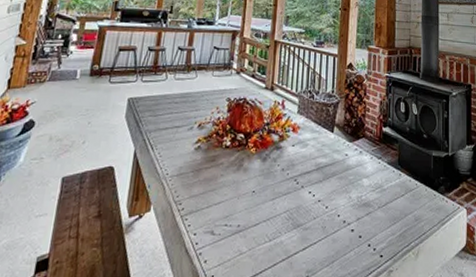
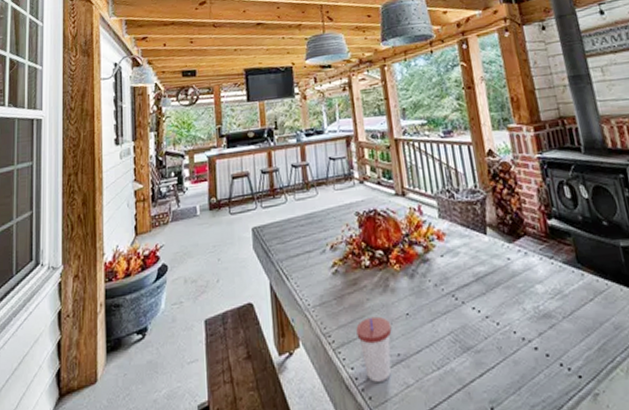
cup: none [205,191,238,249] -> present [356,316,392,383]

